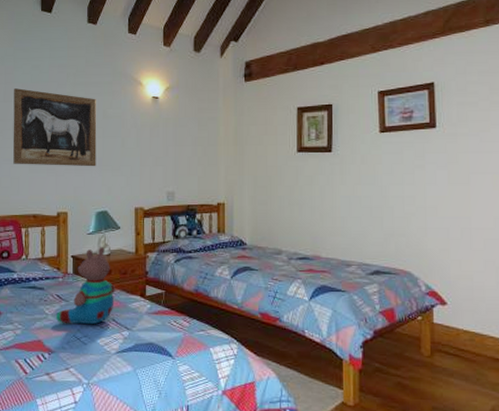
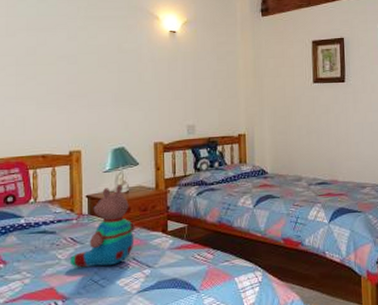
wall art: present [13,88,97,167] -> none [17,22,112,103]

